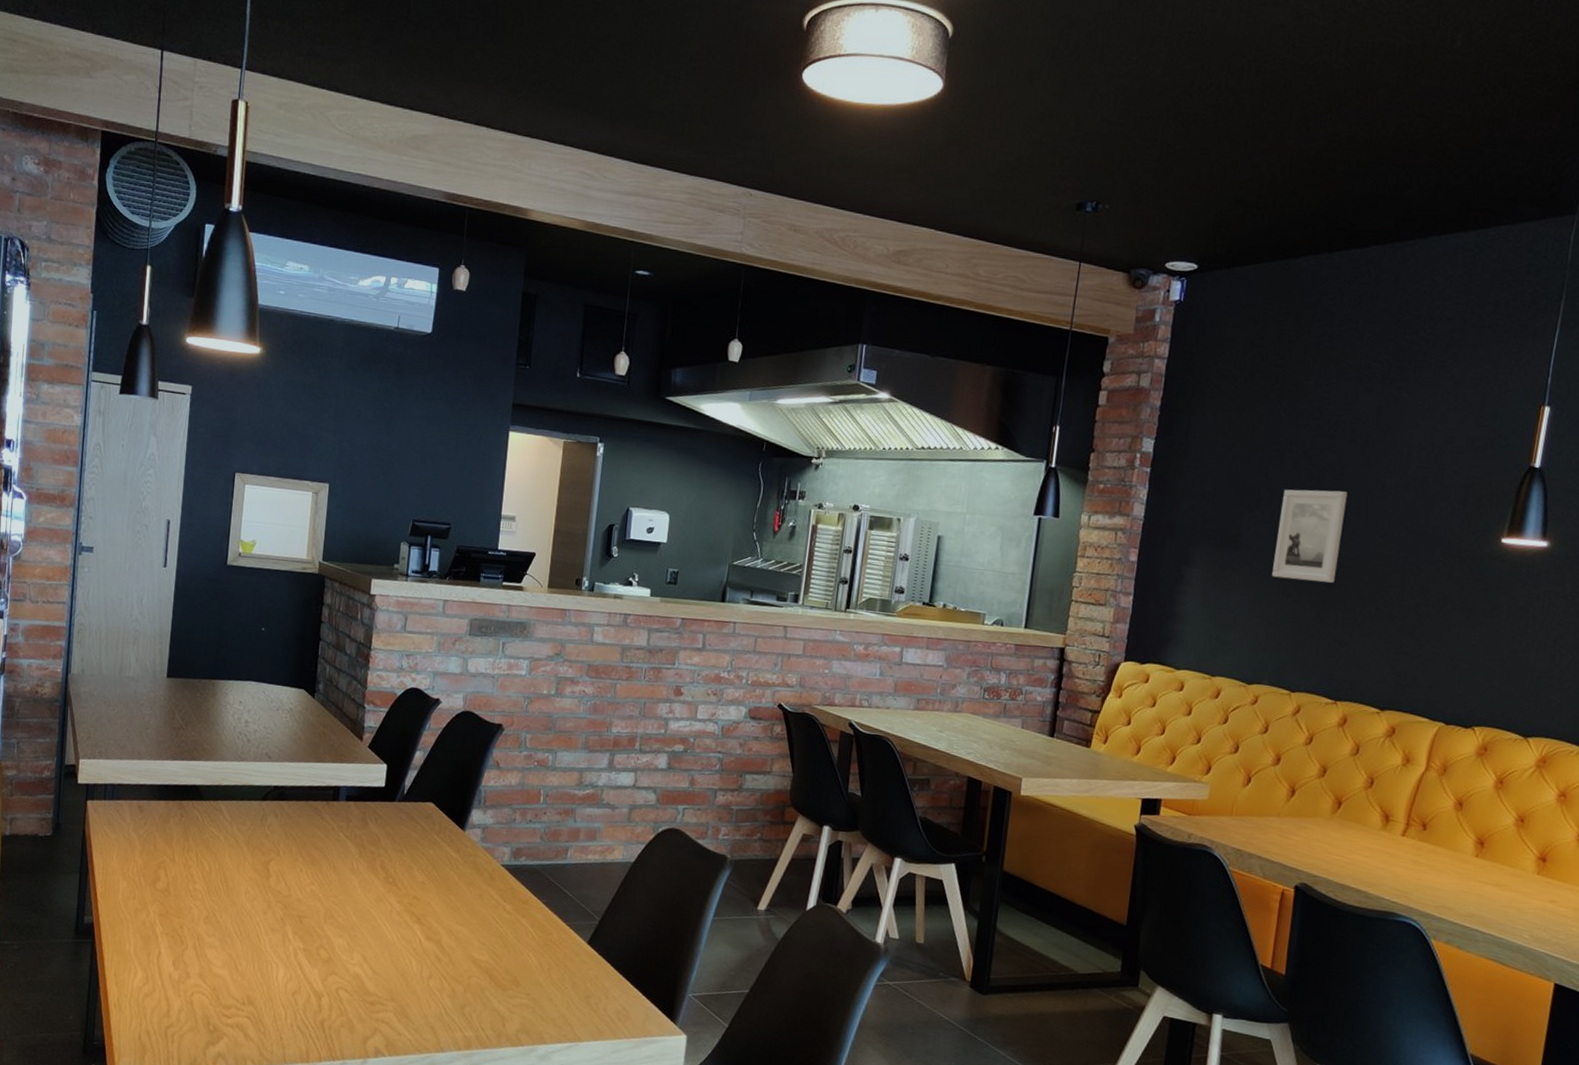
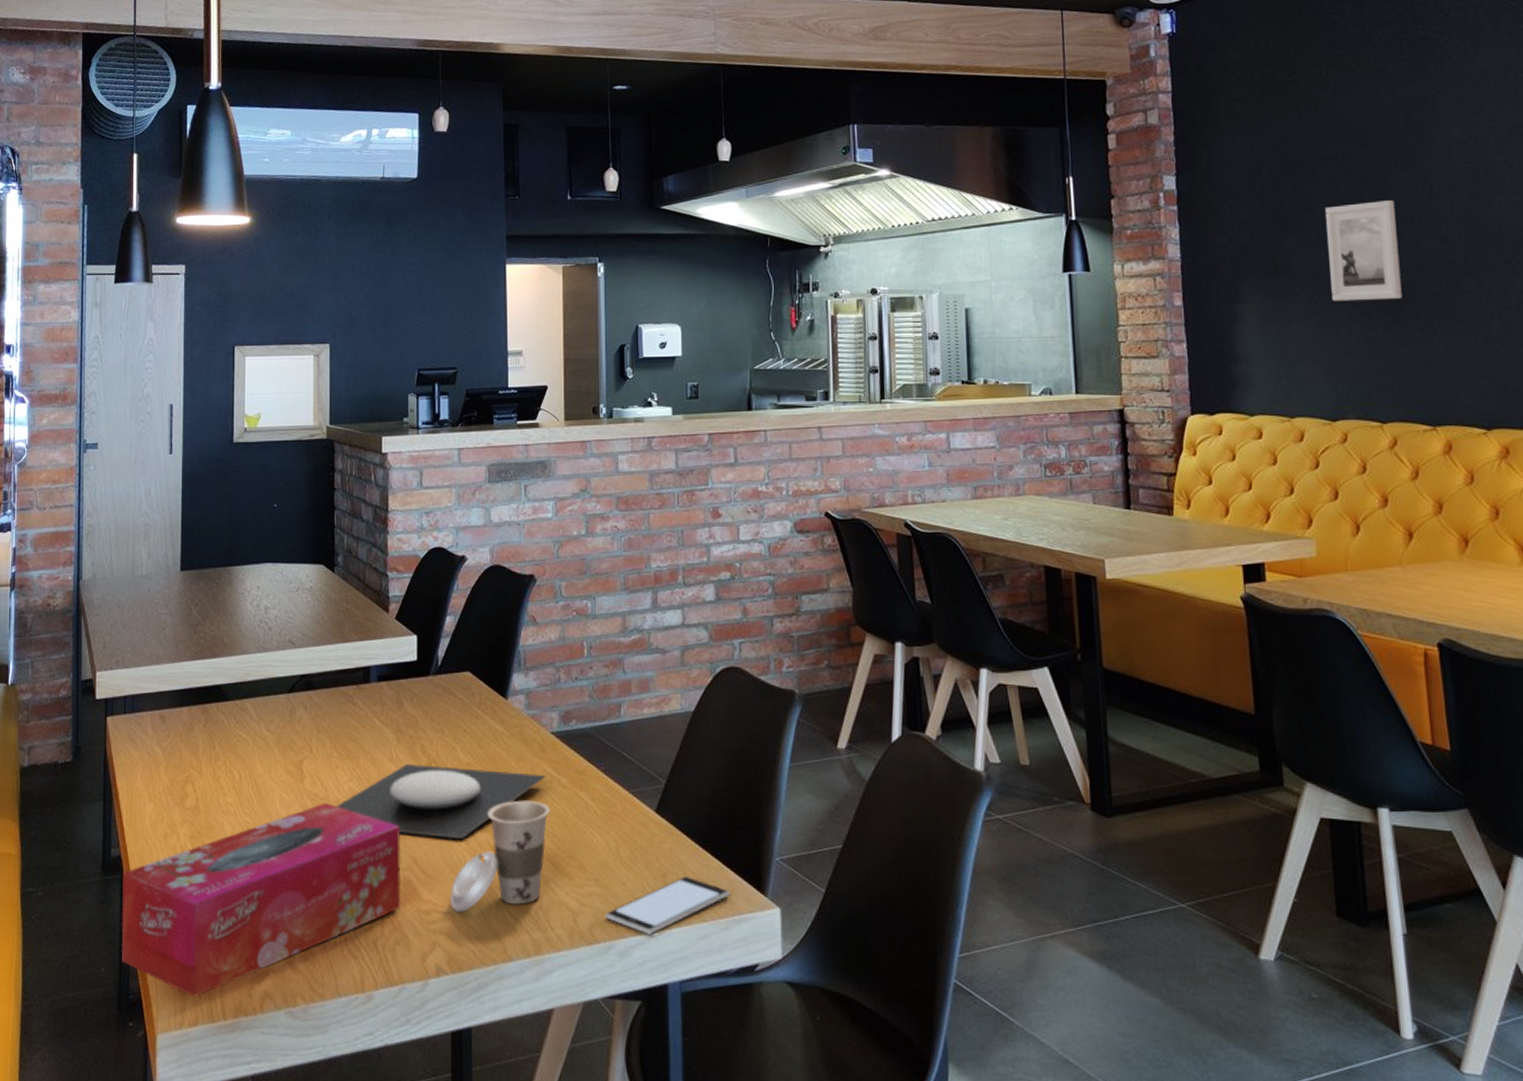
tissue box: none [88,900,354,1050] -> present [121,803,401,997]
plate: none [297,876,493,946] -> present [336,763,546,840]
cup: none [393,919,493,1007] -> present [450,800,551,913]
smartphone: none [531,1000,645,1044] -> present [605,877,730,935]

